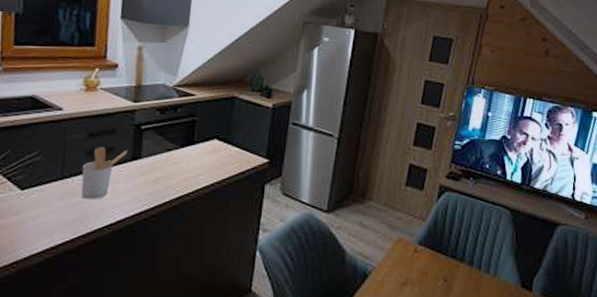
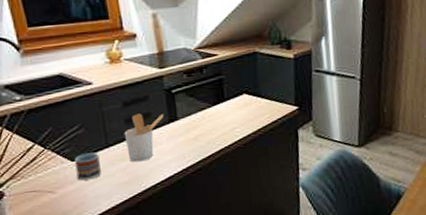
cup: none [21,183,51,213] -> present [75,152,101,181]

